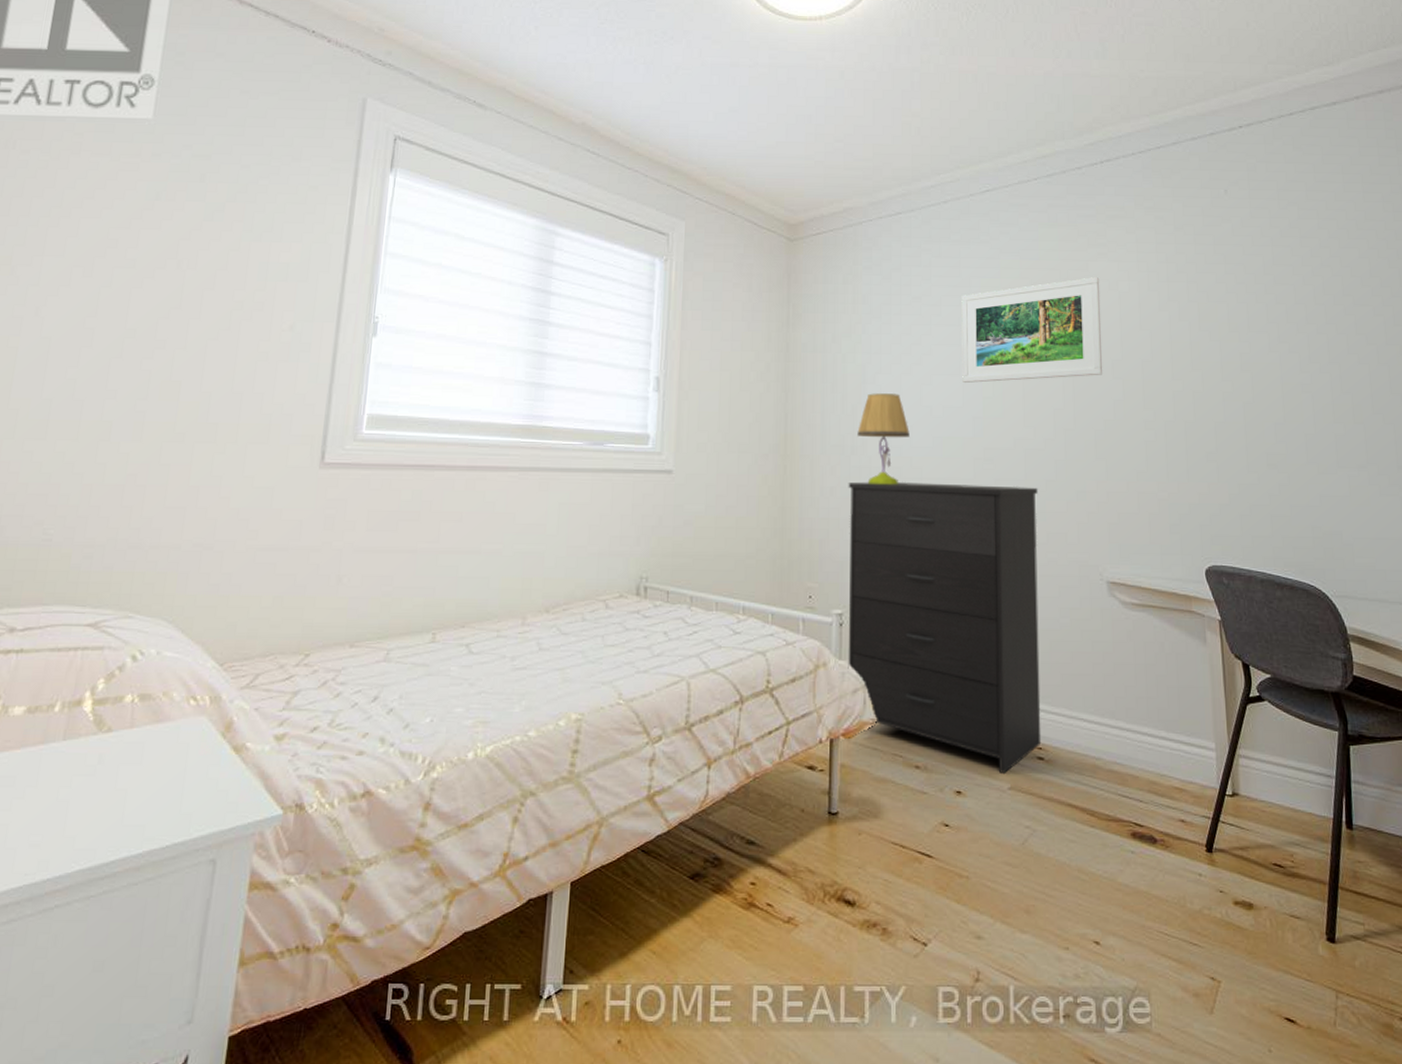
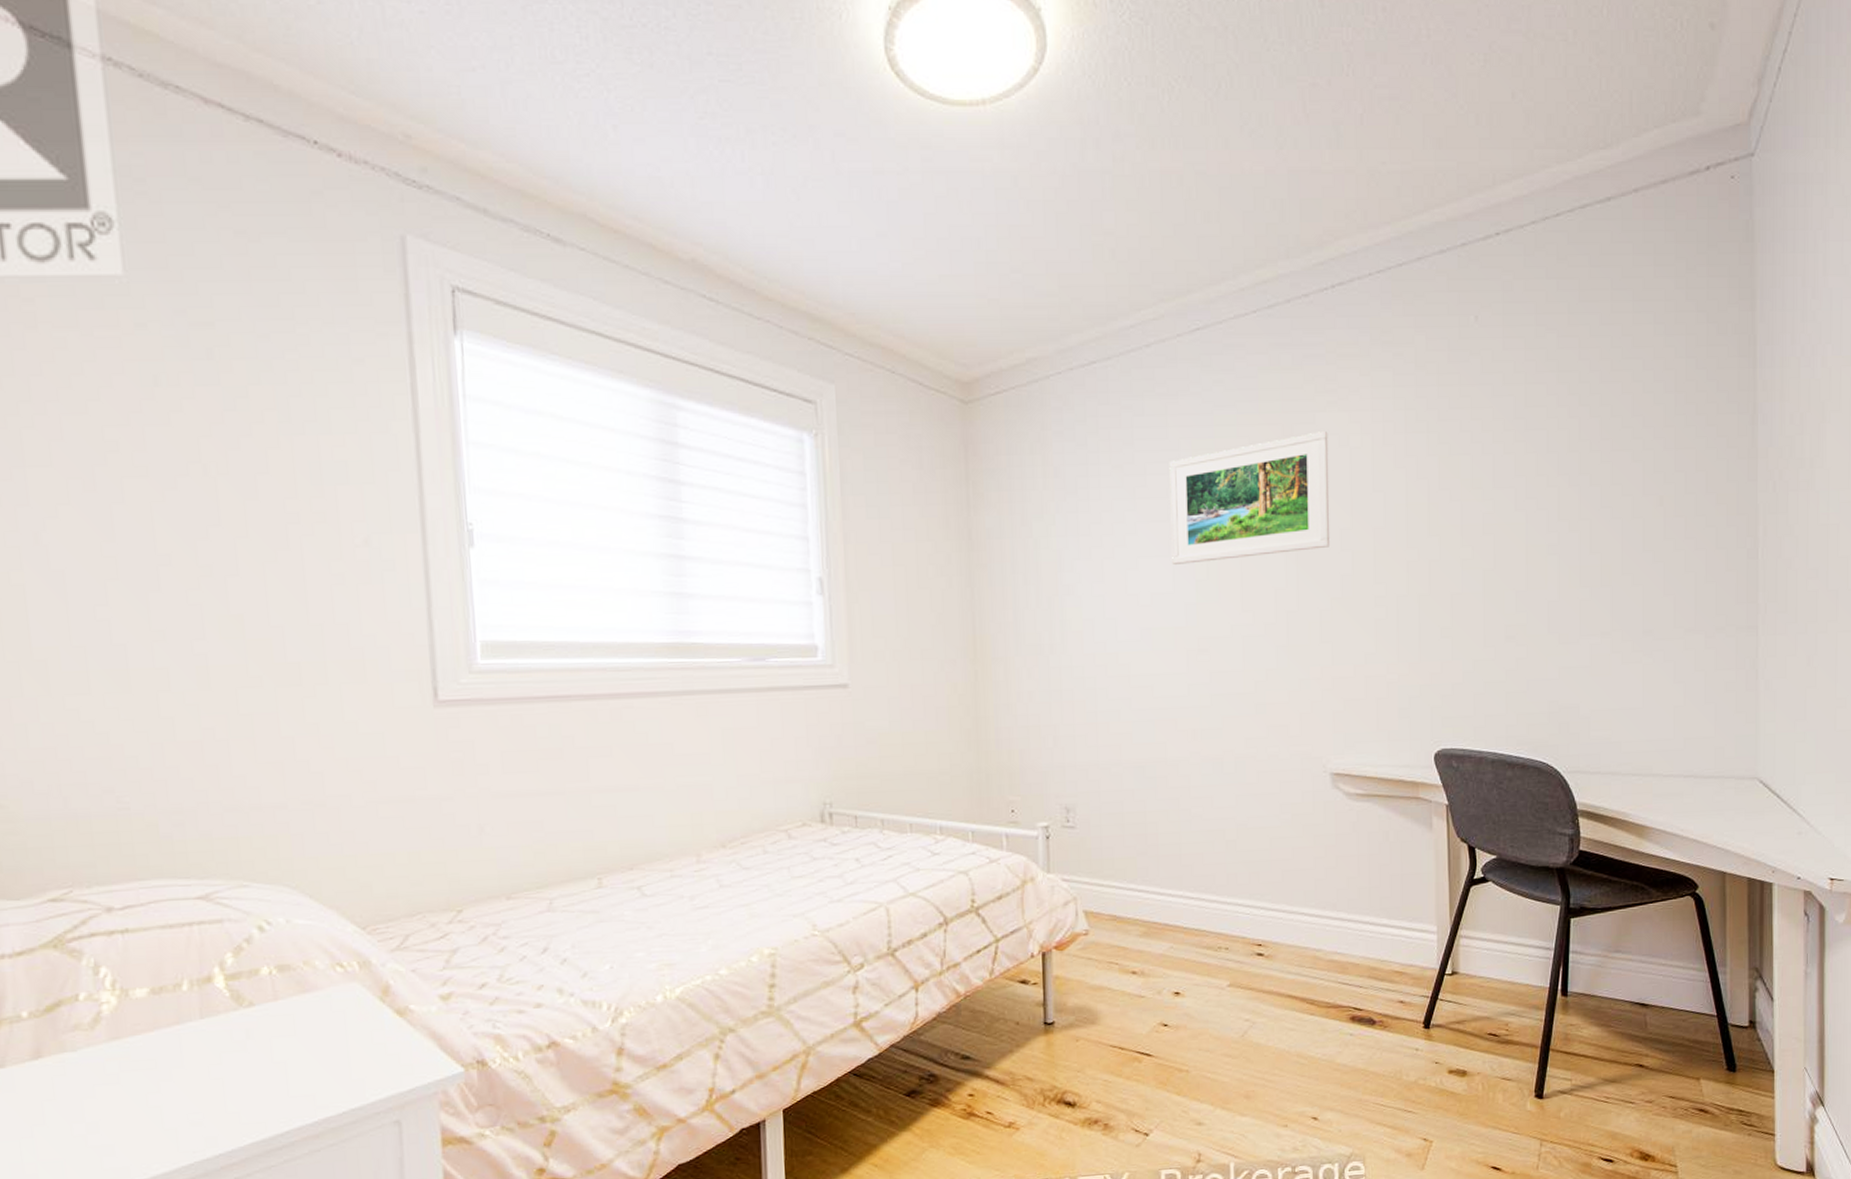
dresser: present [848,481,1042,775] -> none [1048,678,1261,973]
table lamp: present [857,393,910,485] -> none [1055,582,1115,686]

